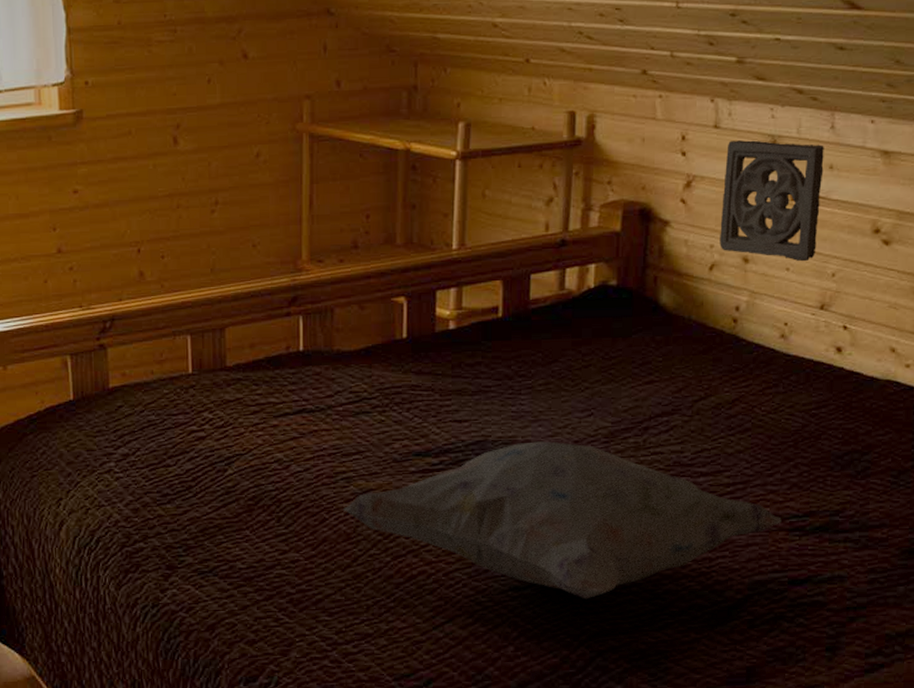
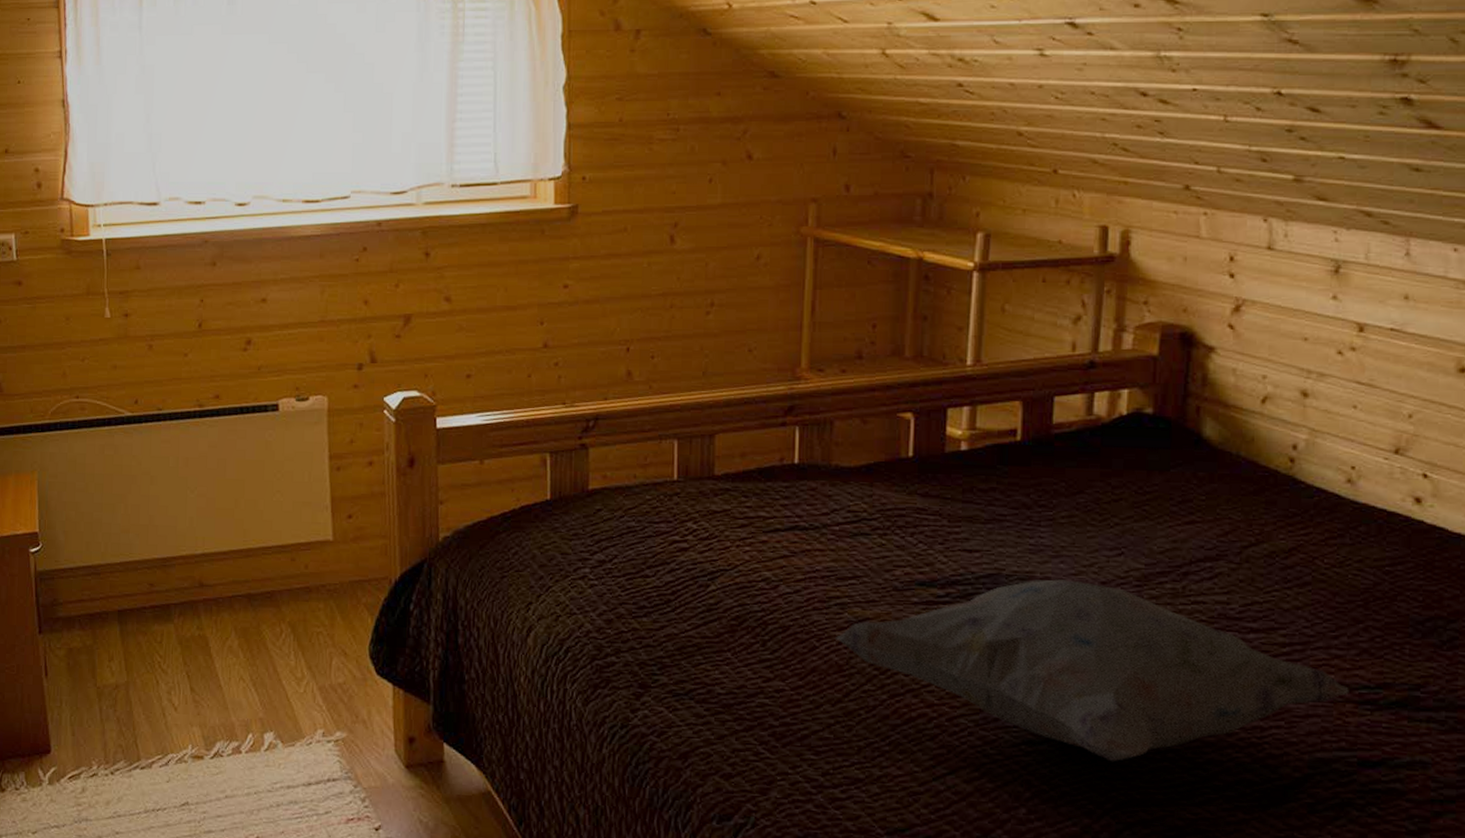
wall ornament: present [720,140,824,262] -> none [1274,264,1398,400]

